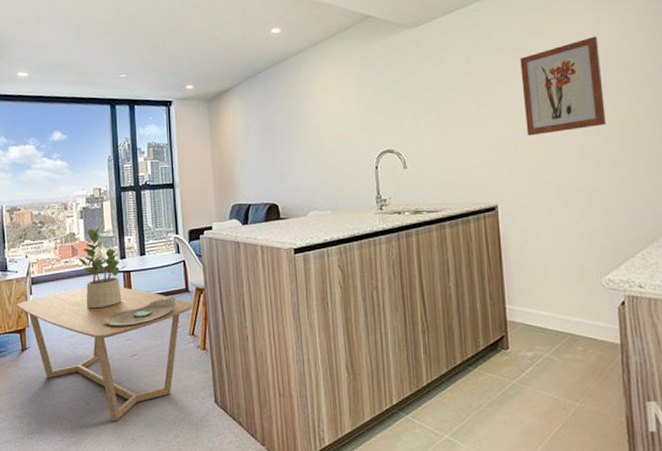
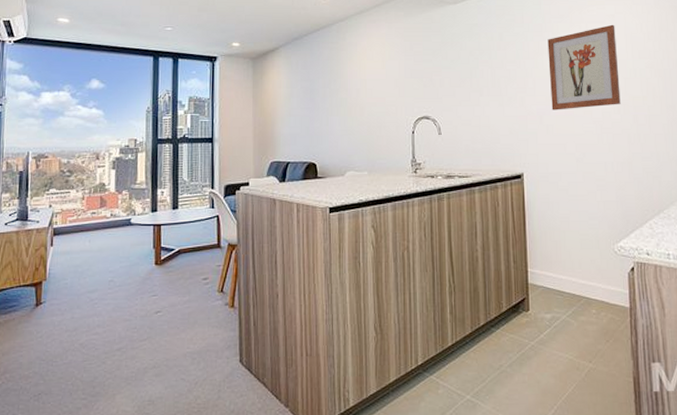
coffee table: present [17,287,195,422] -> none [35,240,226,382]
potted plant: present [79,227,127,309] -> none [107,179,158,263]
decorative bowl: present [103,296,177,326] -> none [128,251,207,281]

